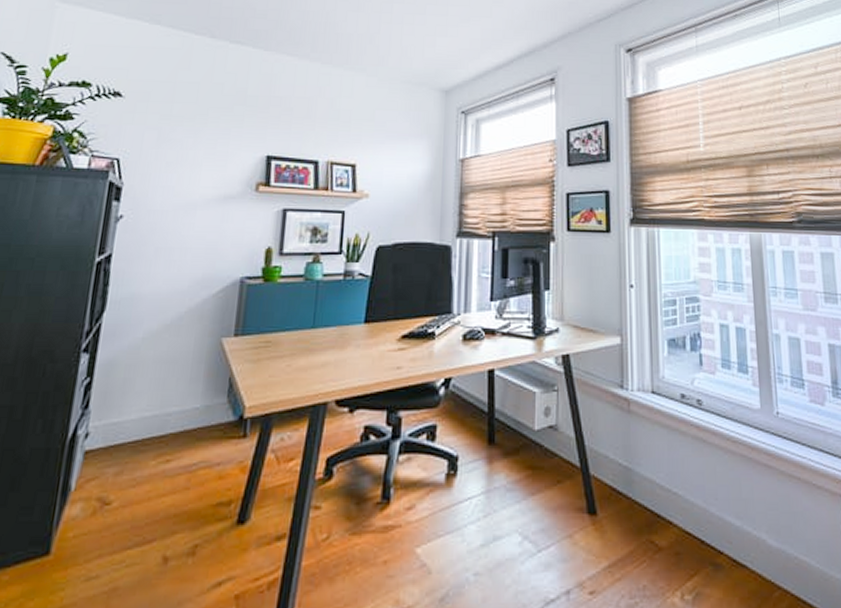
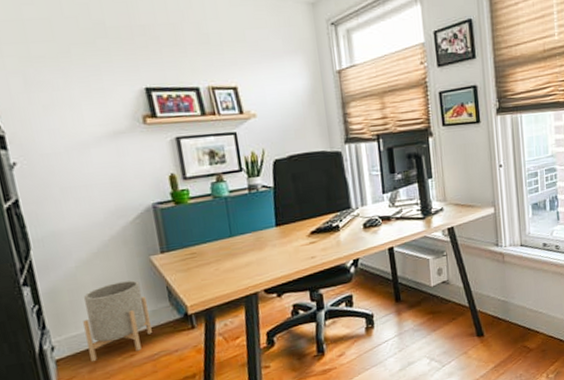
planter: none [122,364,204,462] -> present [83,280,152,362]

